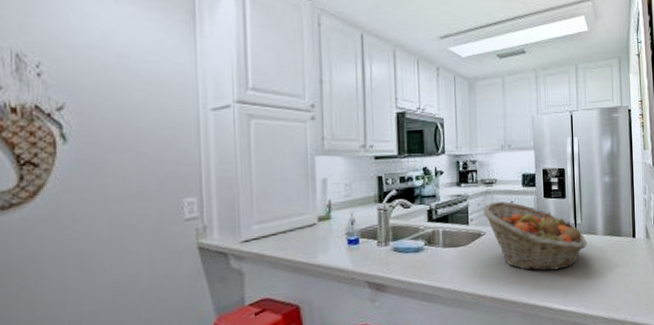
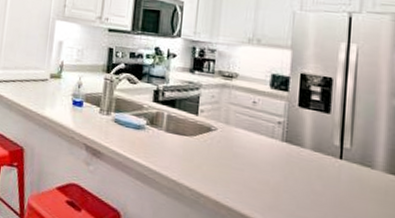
fruit basket: present [482,201,587,271] -> none [216,97,358,199]

